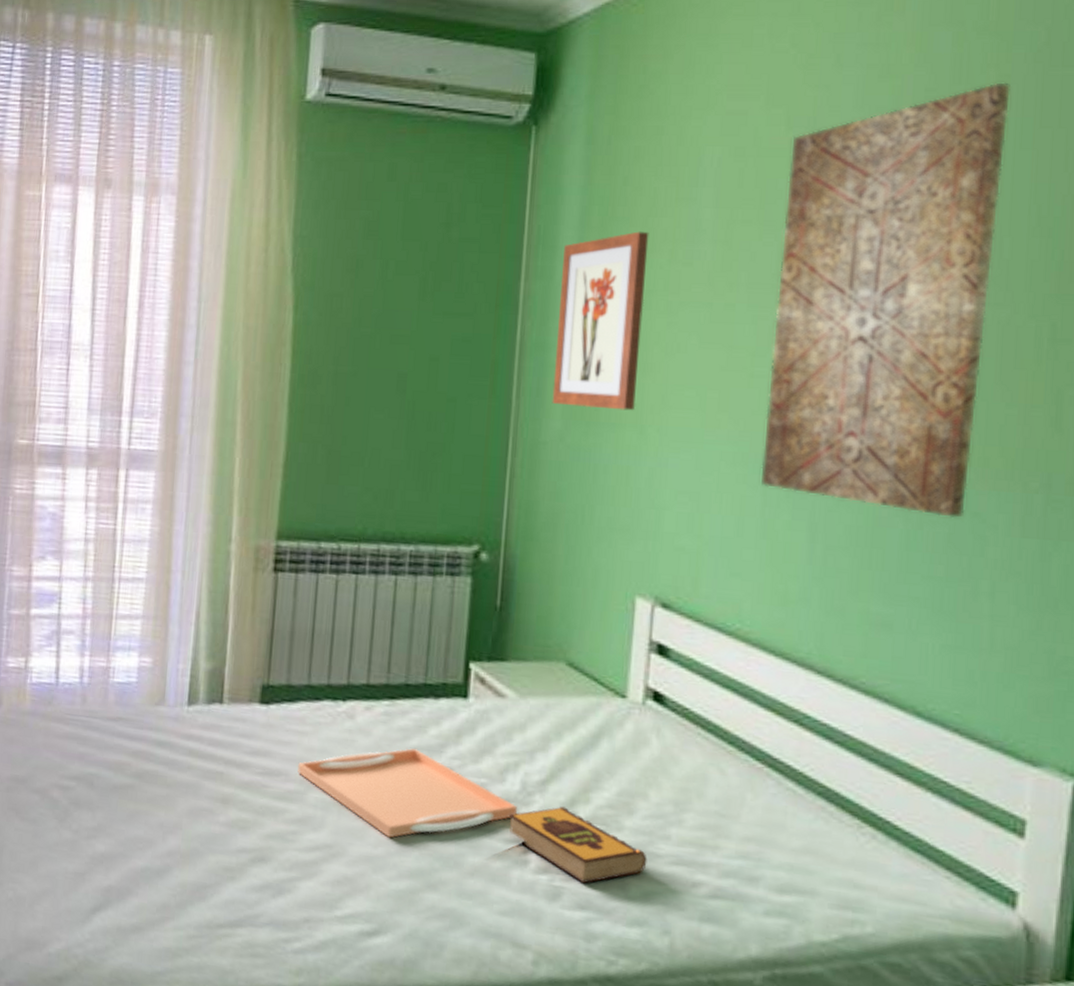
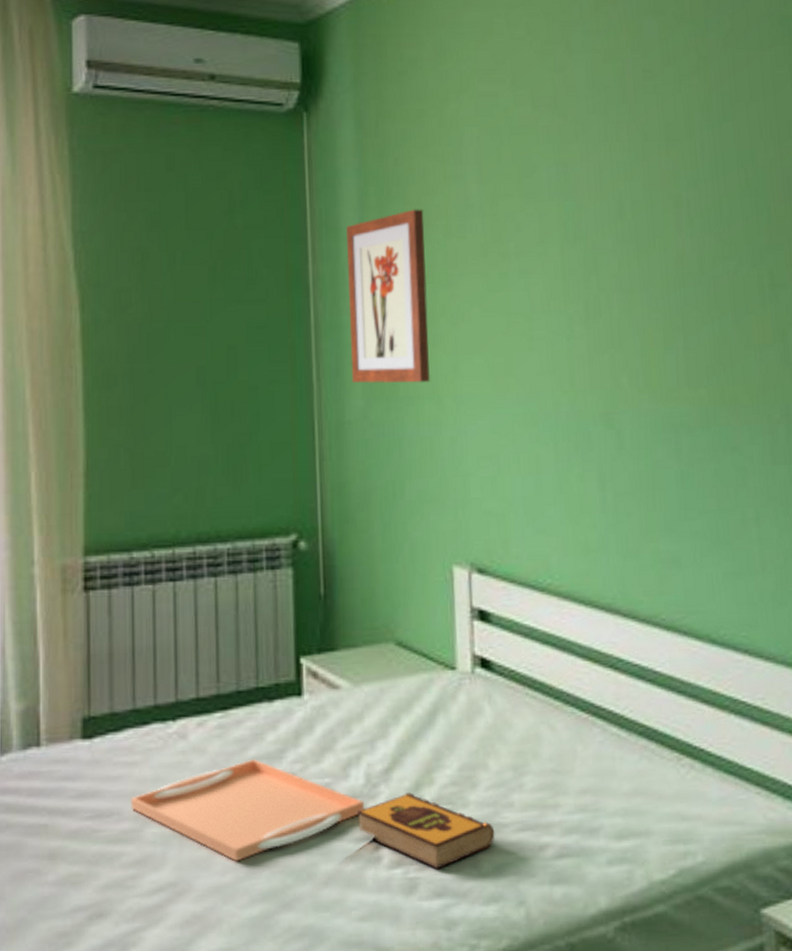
wall art: present [761,82,1012,519] -> none [537,63,726,455]

